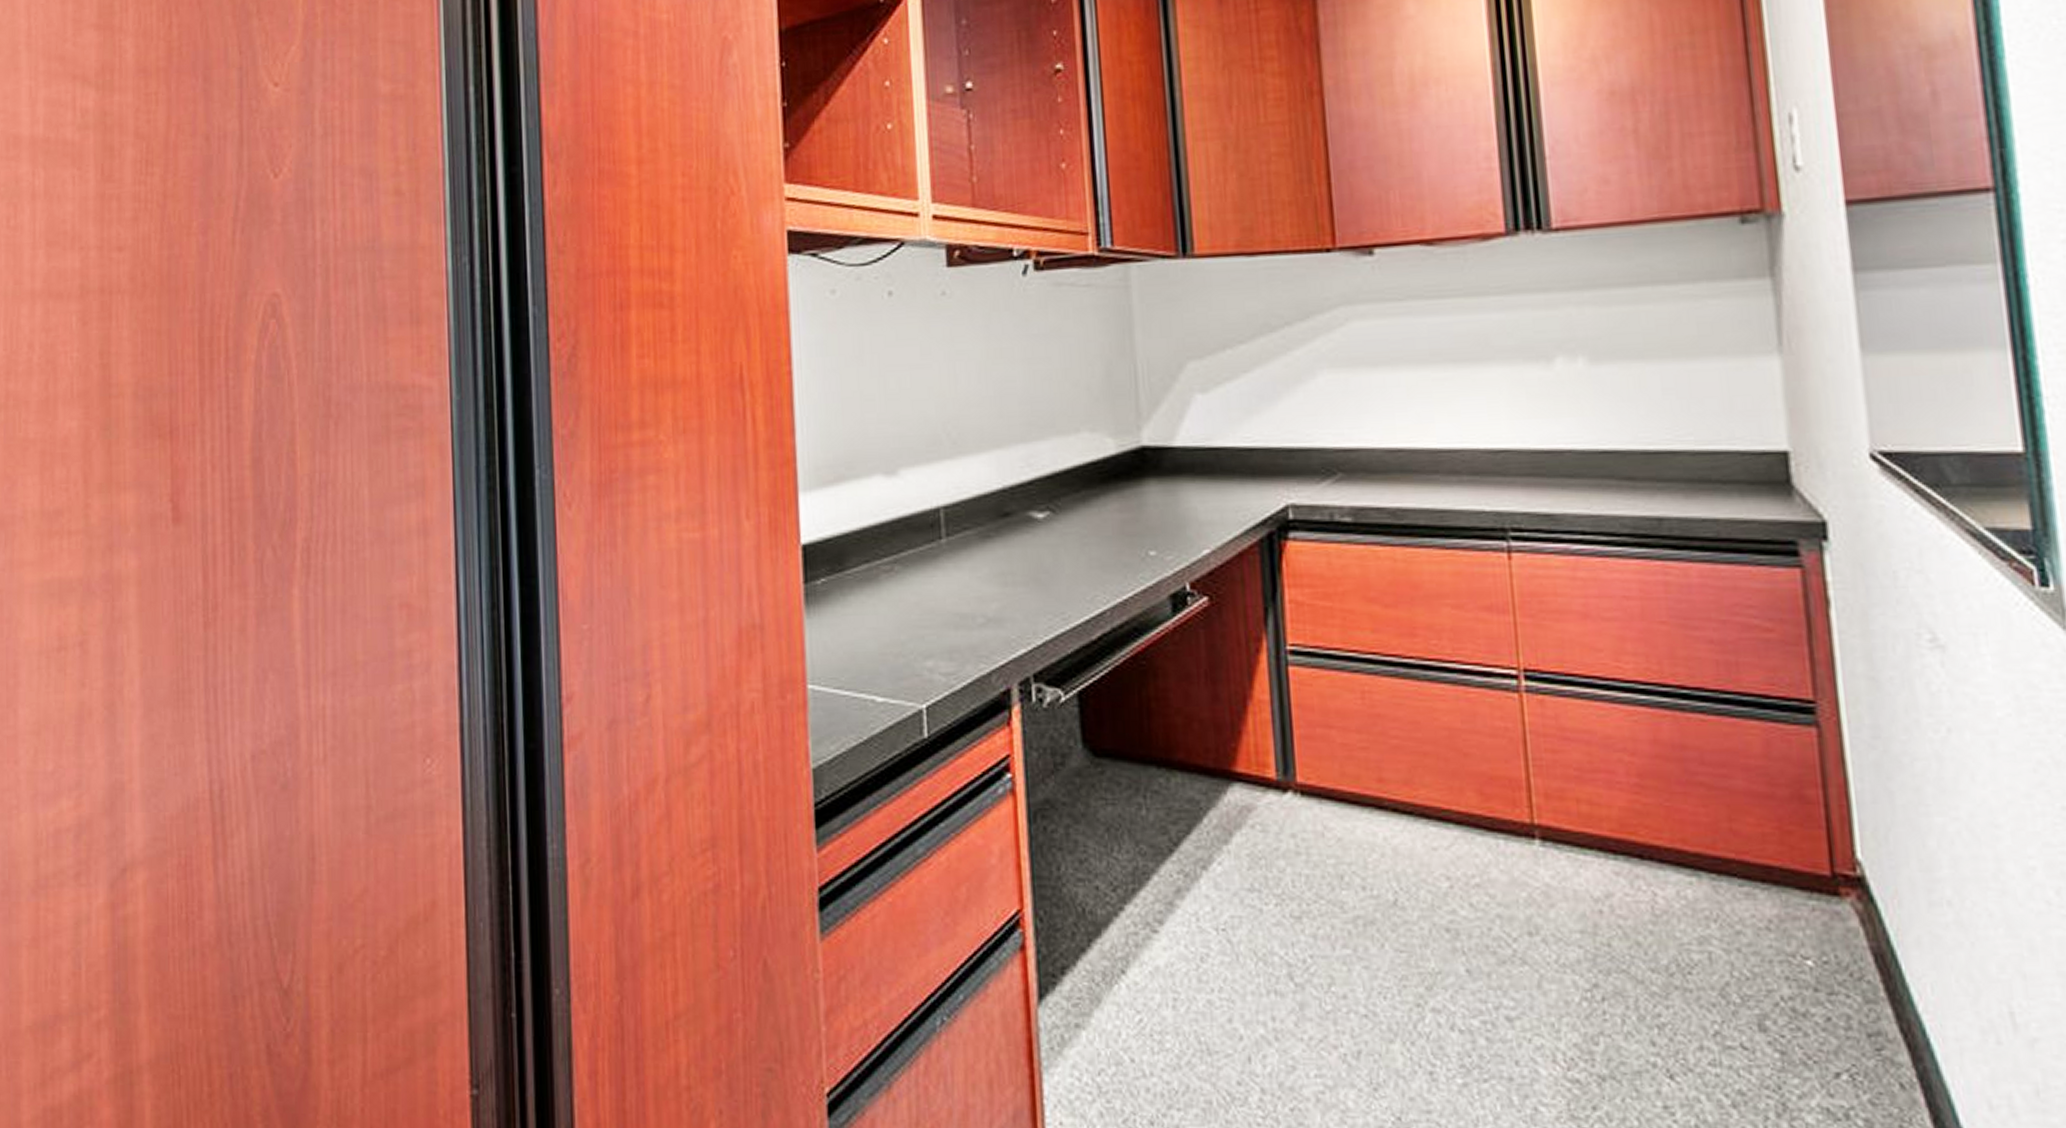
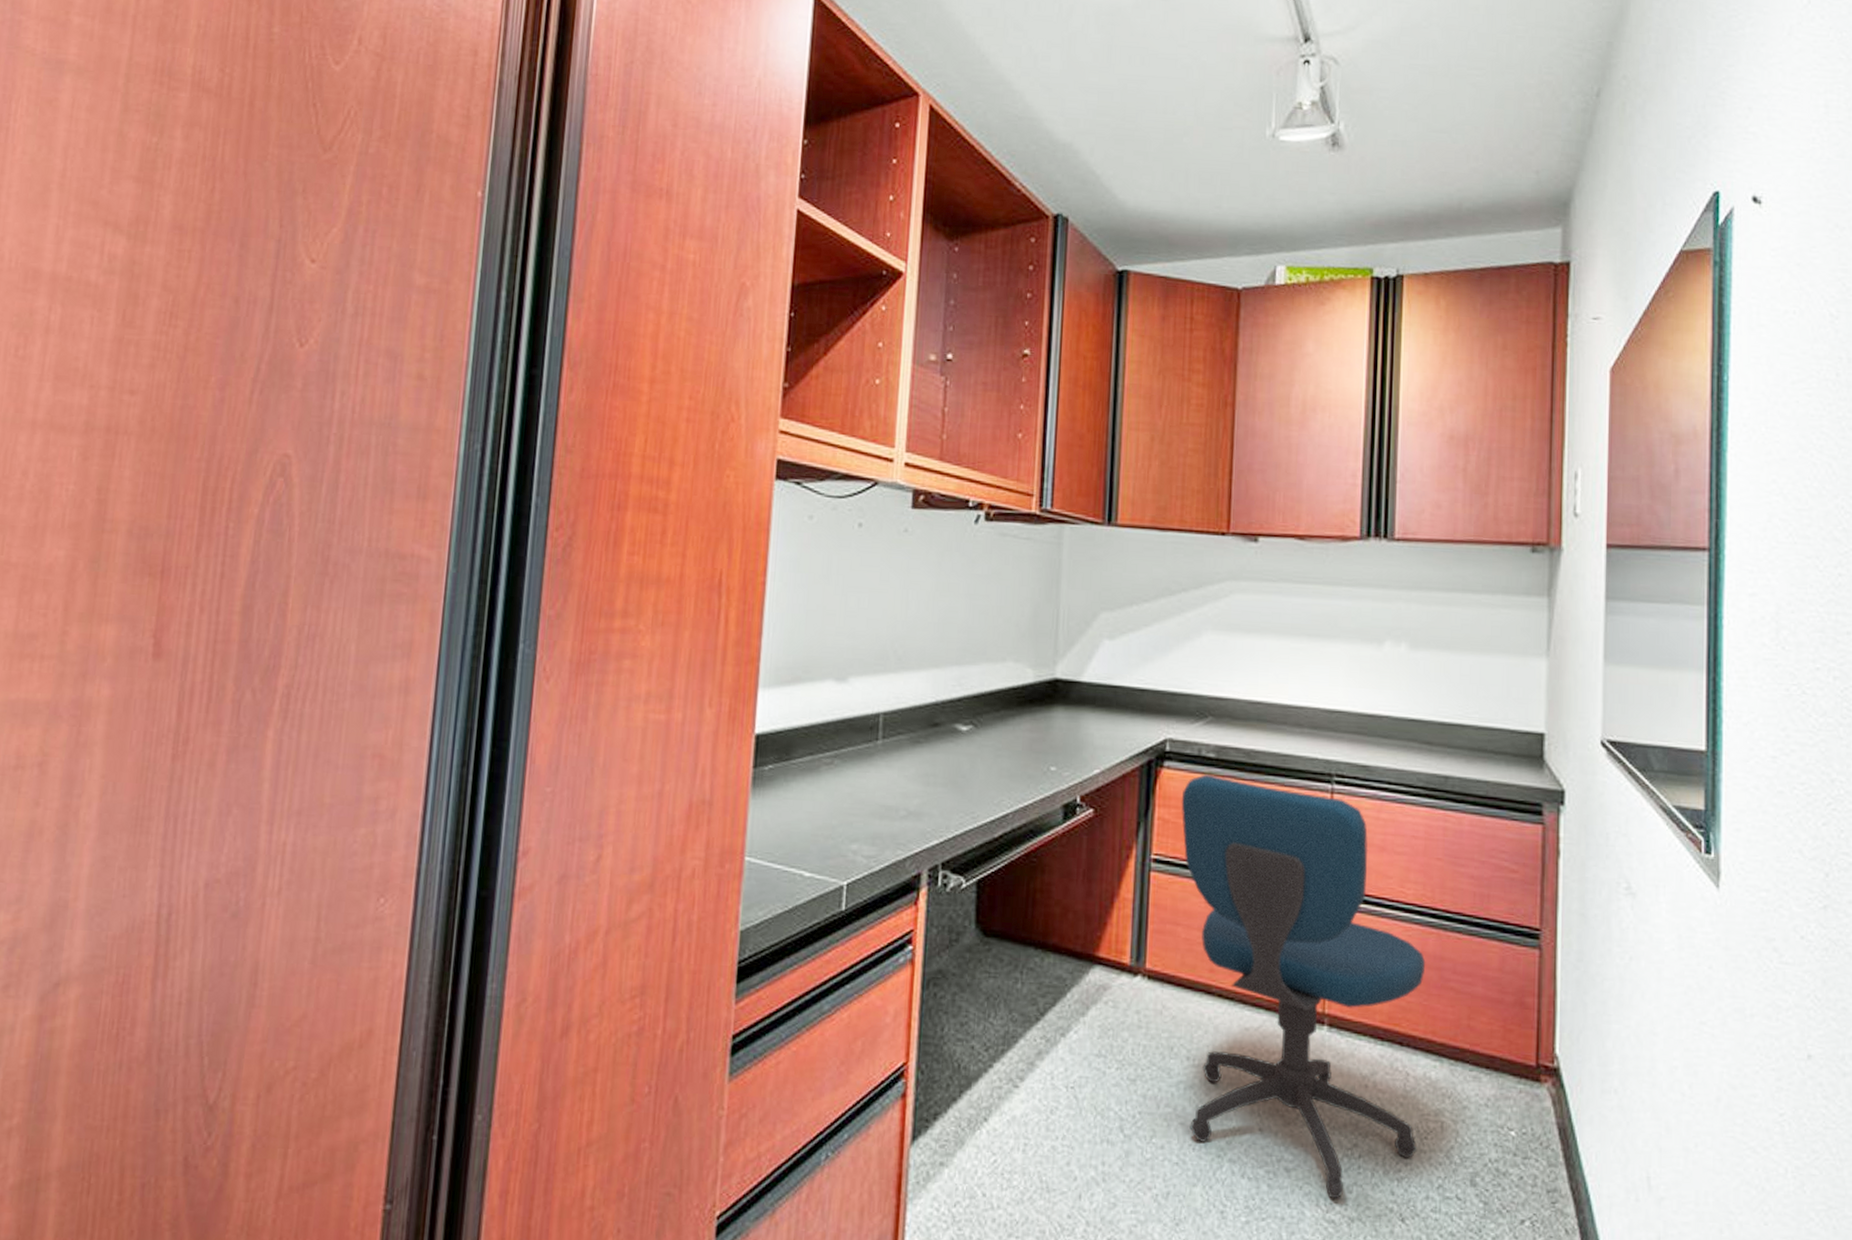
office chair: none [1315,543,1681,1054] -> present [1181,774,1426,1200]

